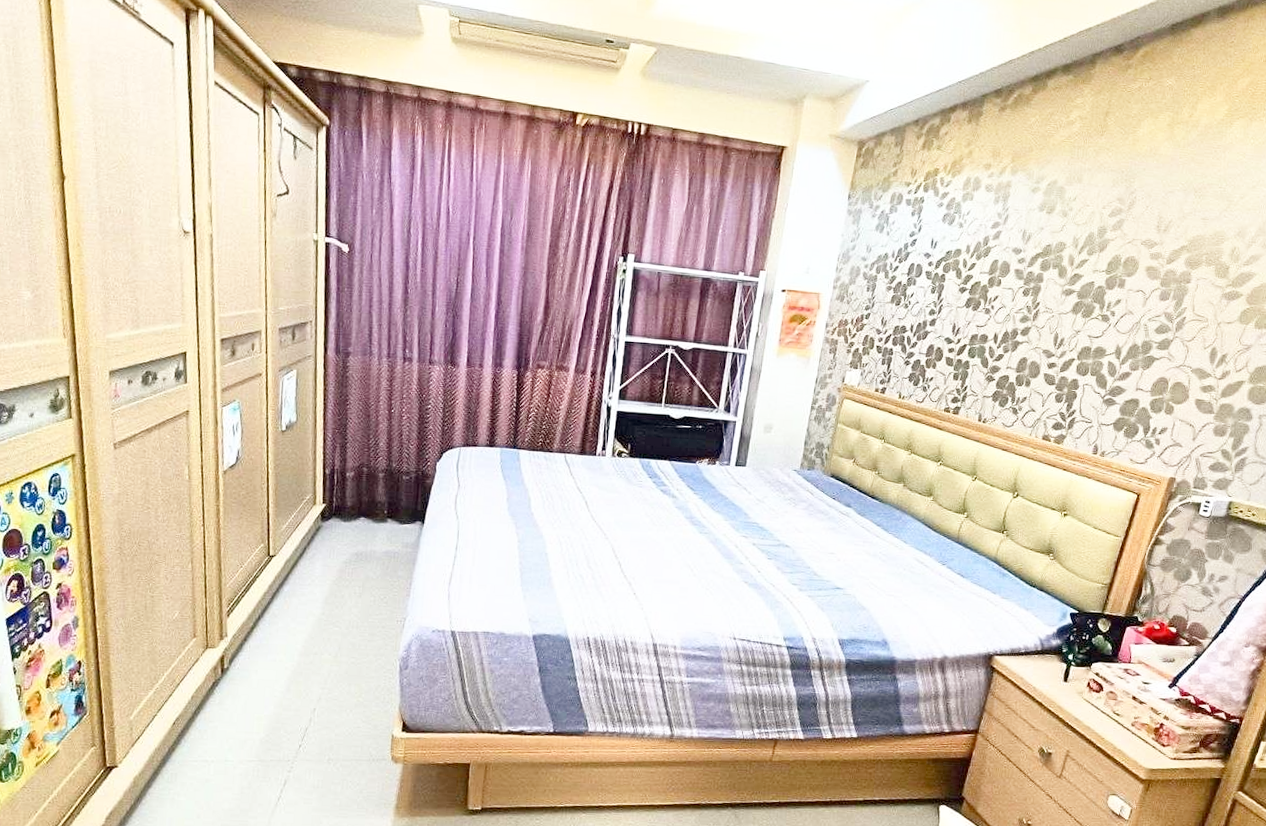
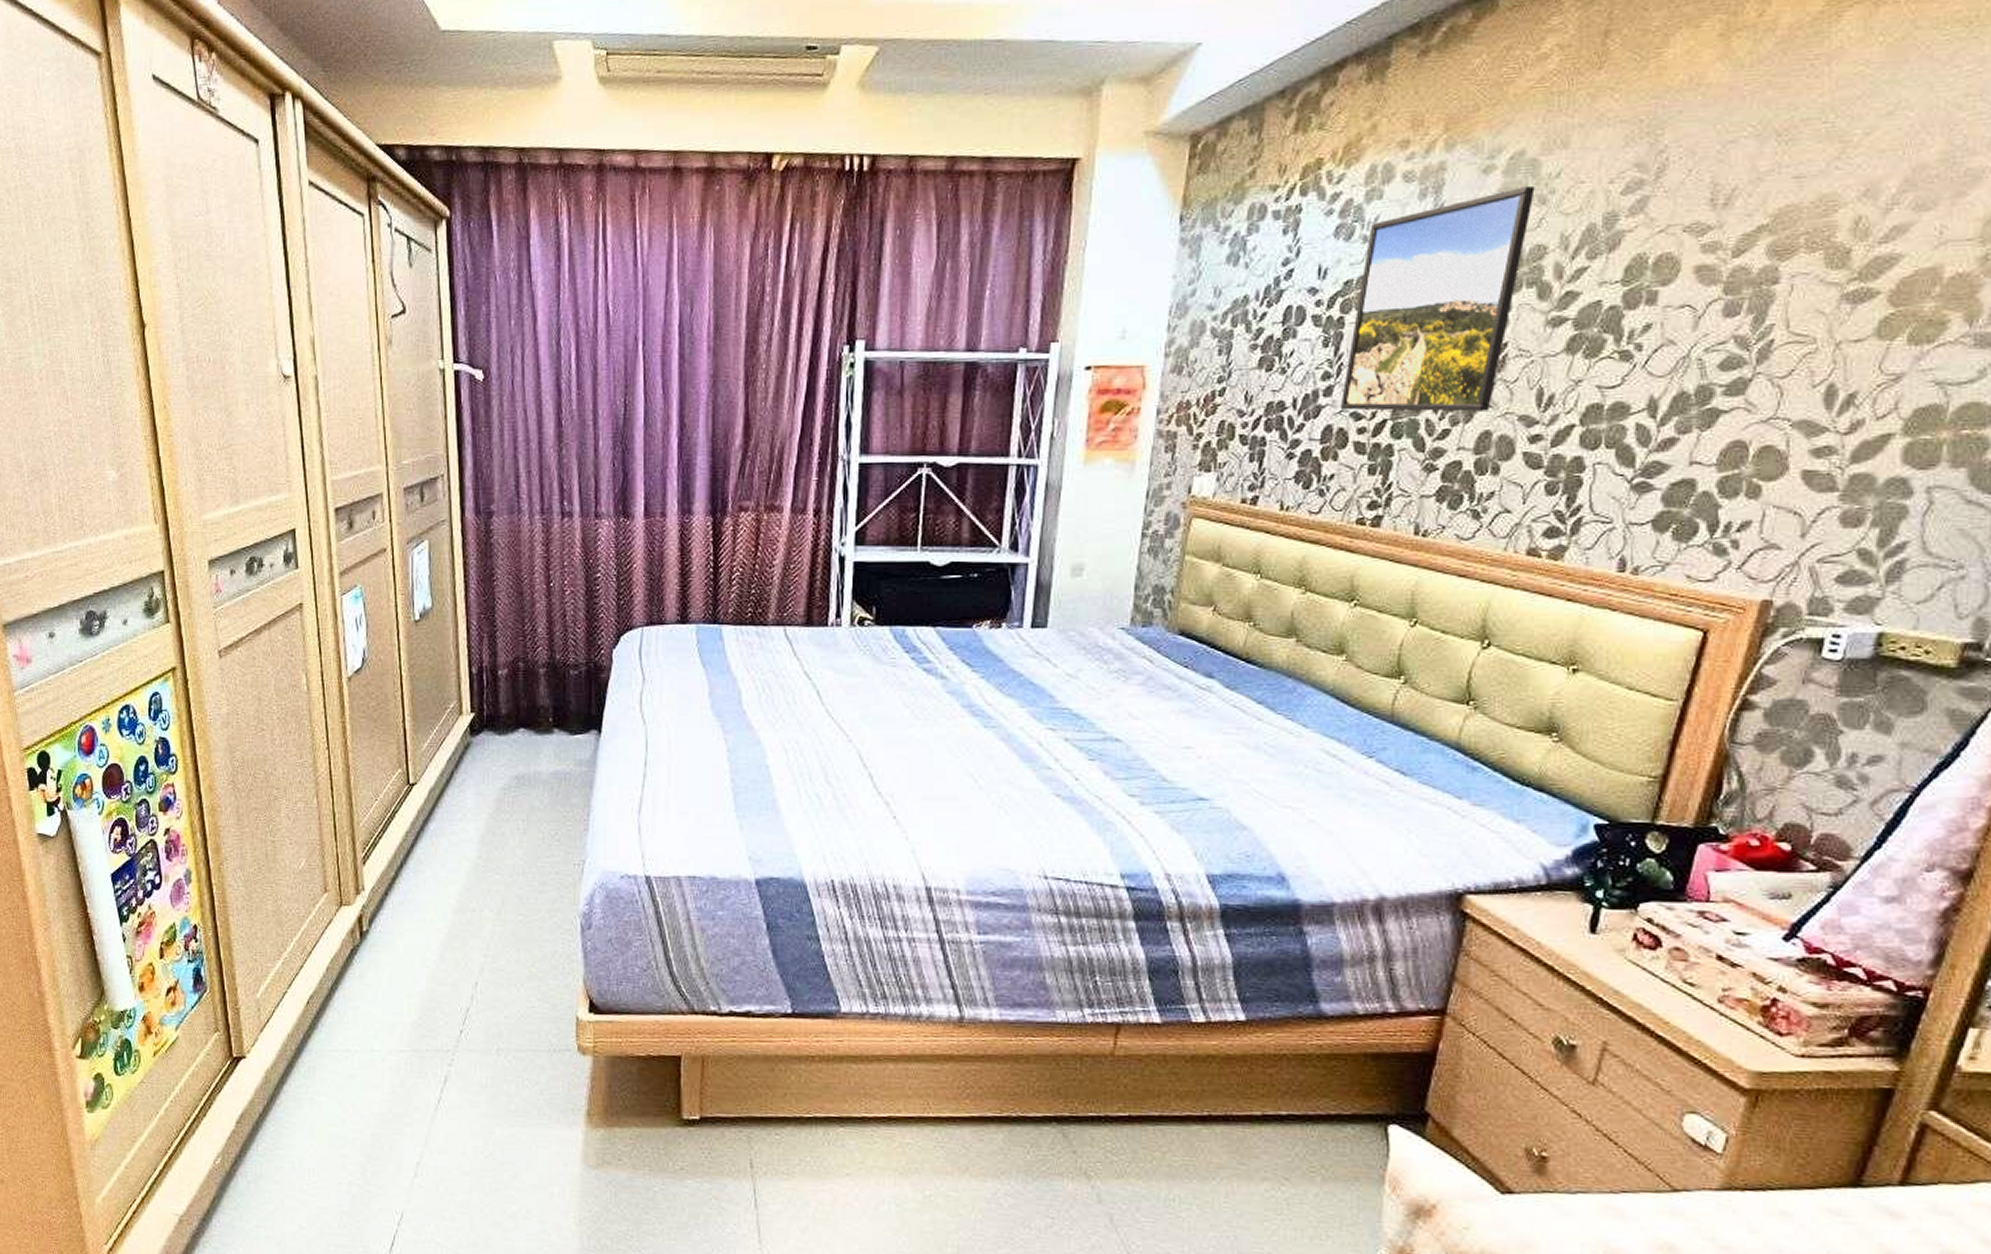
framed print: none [939,203,1061,345] -> present [1340,185,1535,412]

